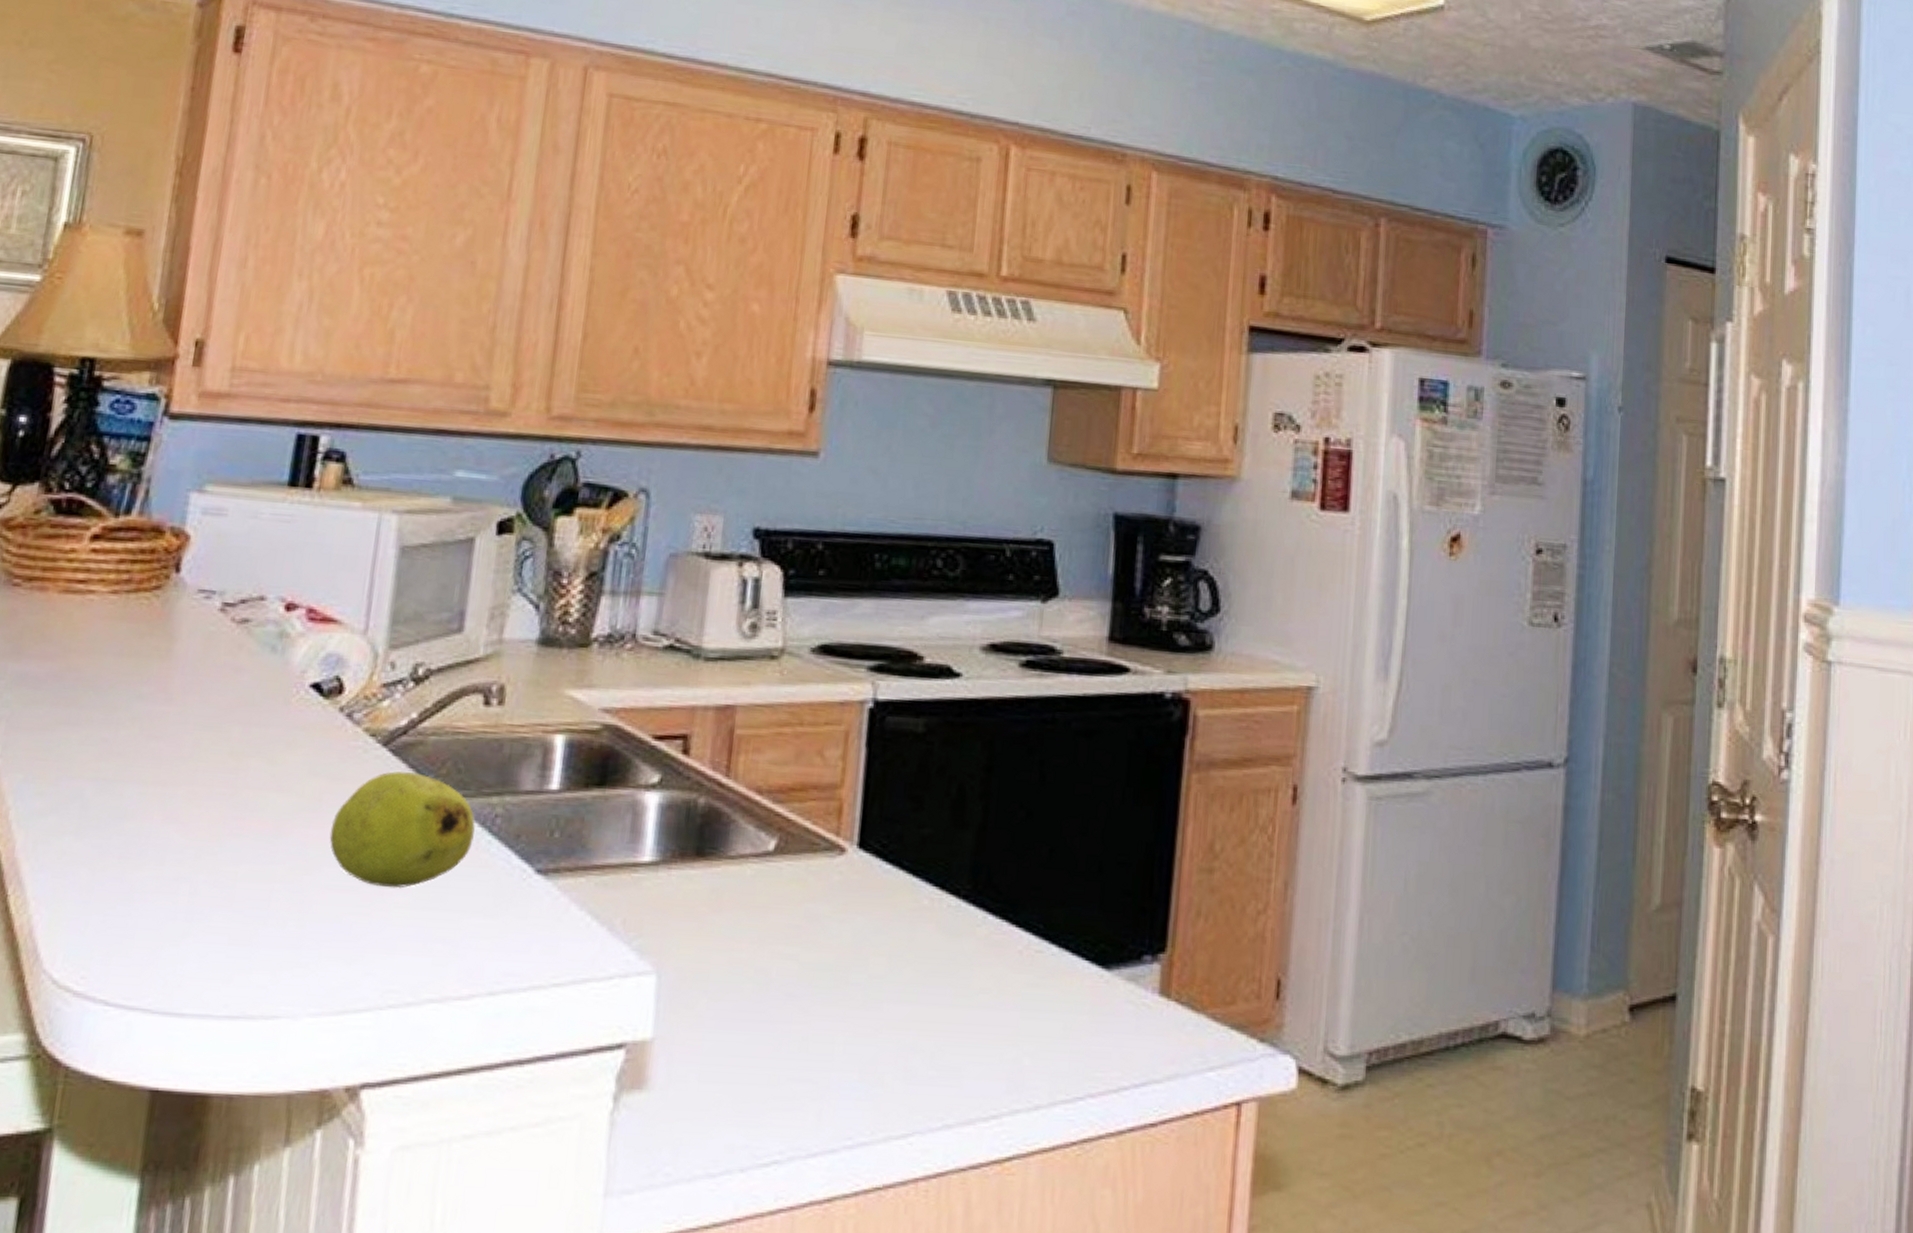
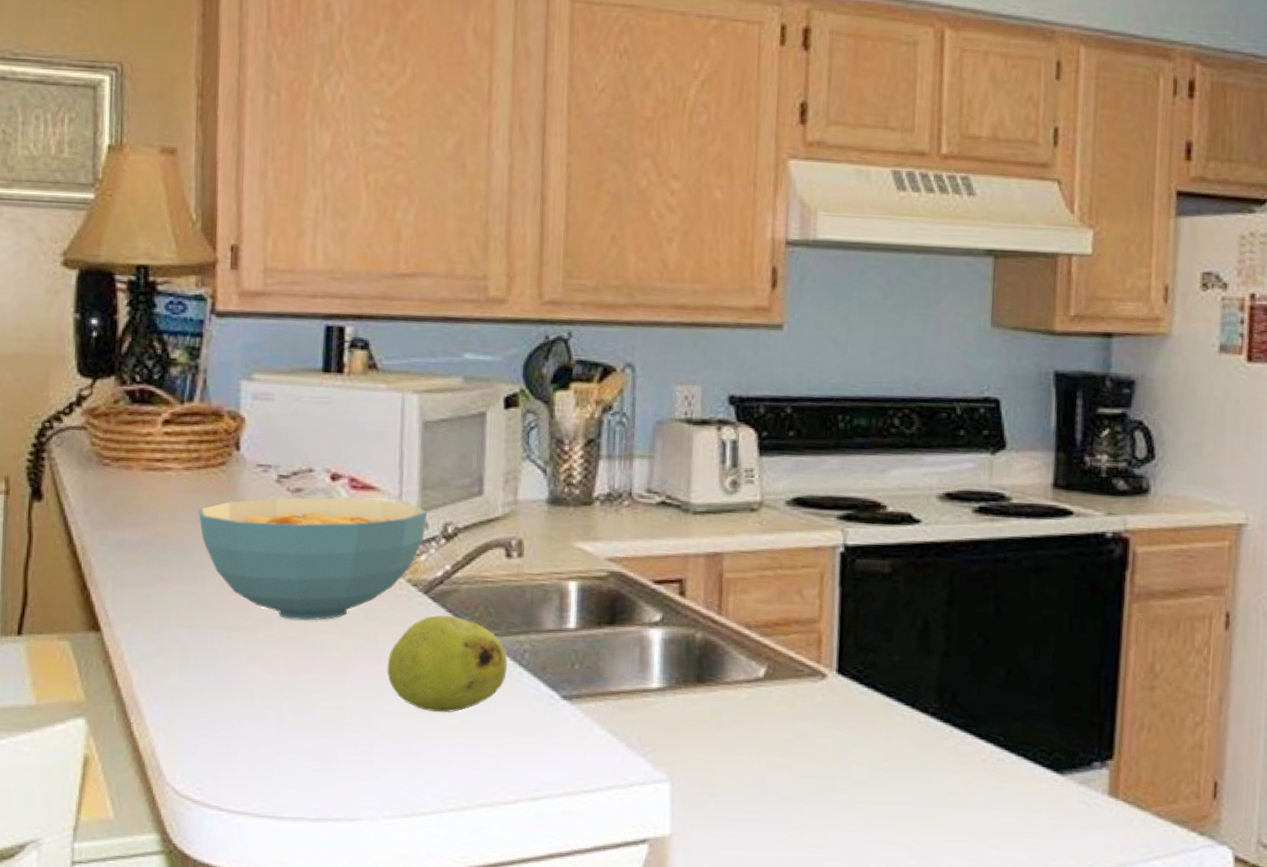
cereal bowl: none [121,629,396,776] -> present [199,497,428,621]

